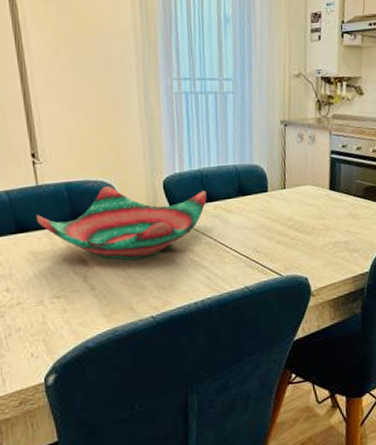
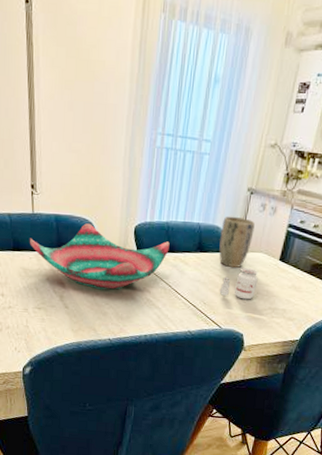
plant pot: none [260,151,297,207] -> present [219,216,255,268]
candle: none [271,203,312,239] -> present [219,268,259,300]

